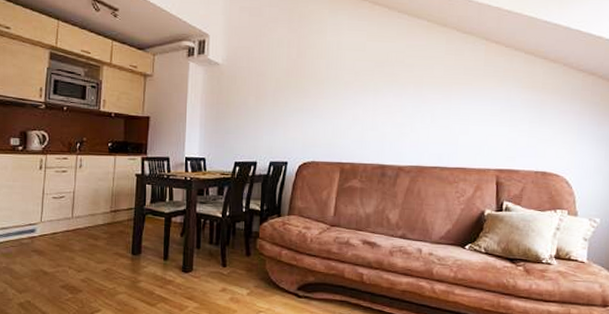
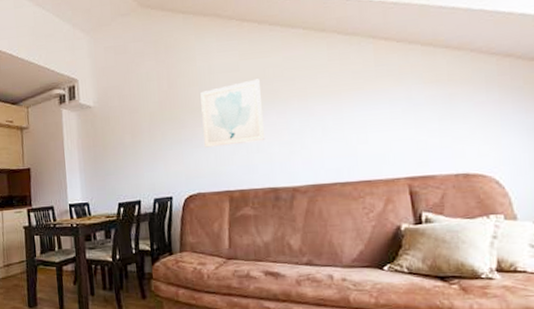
wall art: none [324,61,382,120] -> present [200,79,265,148]

